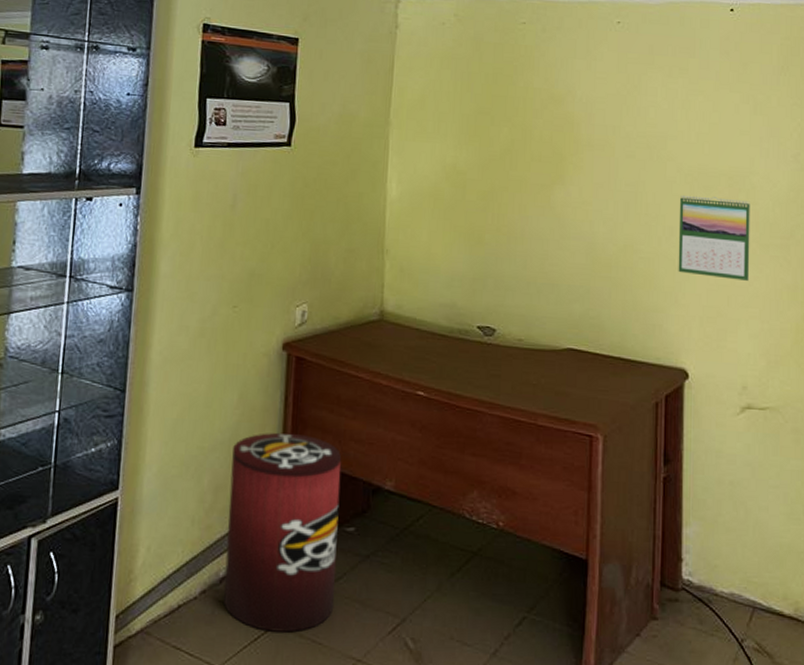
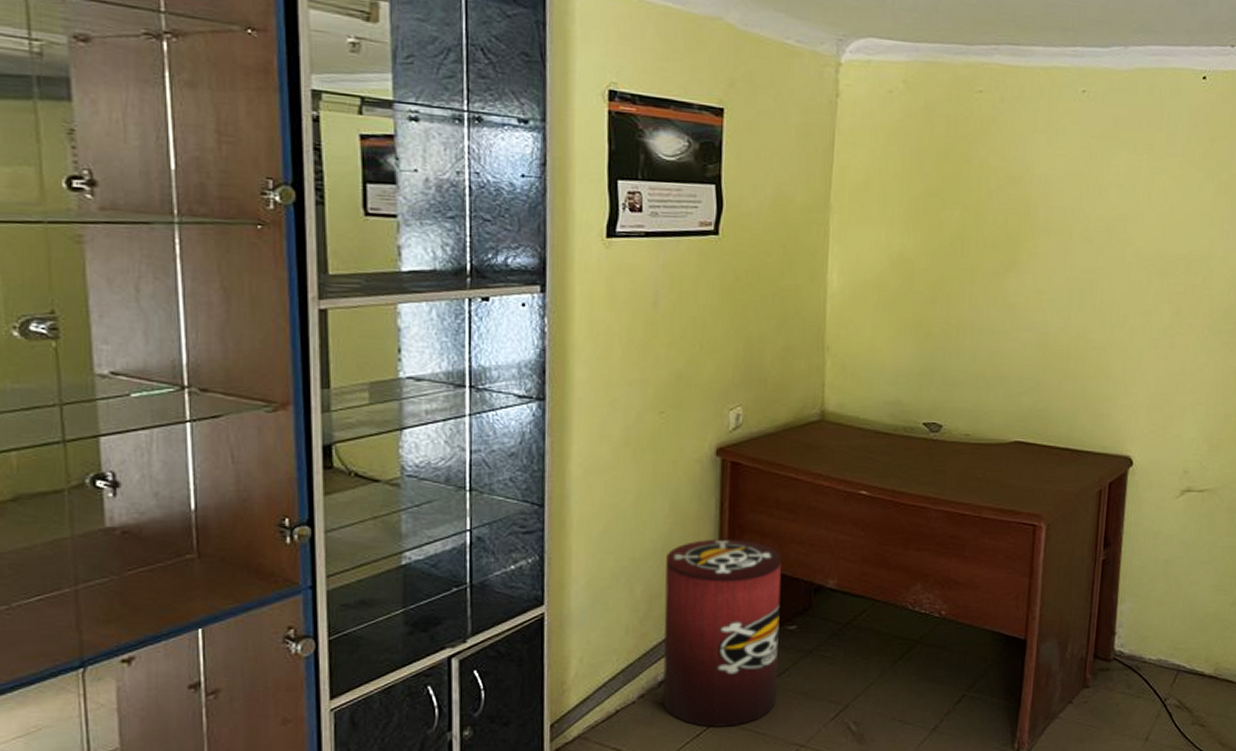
calendar: present [678,195,750,281] -> none [1129,281,1206,367]

